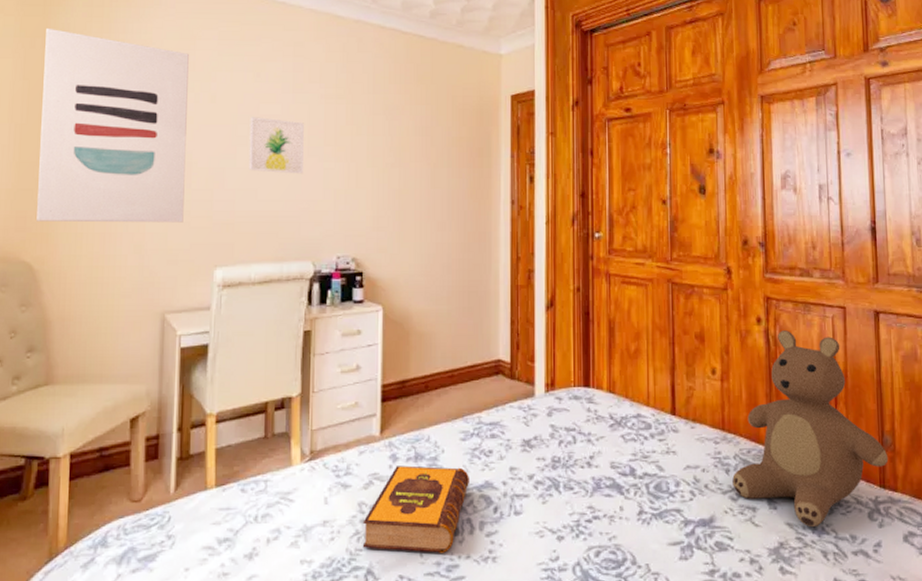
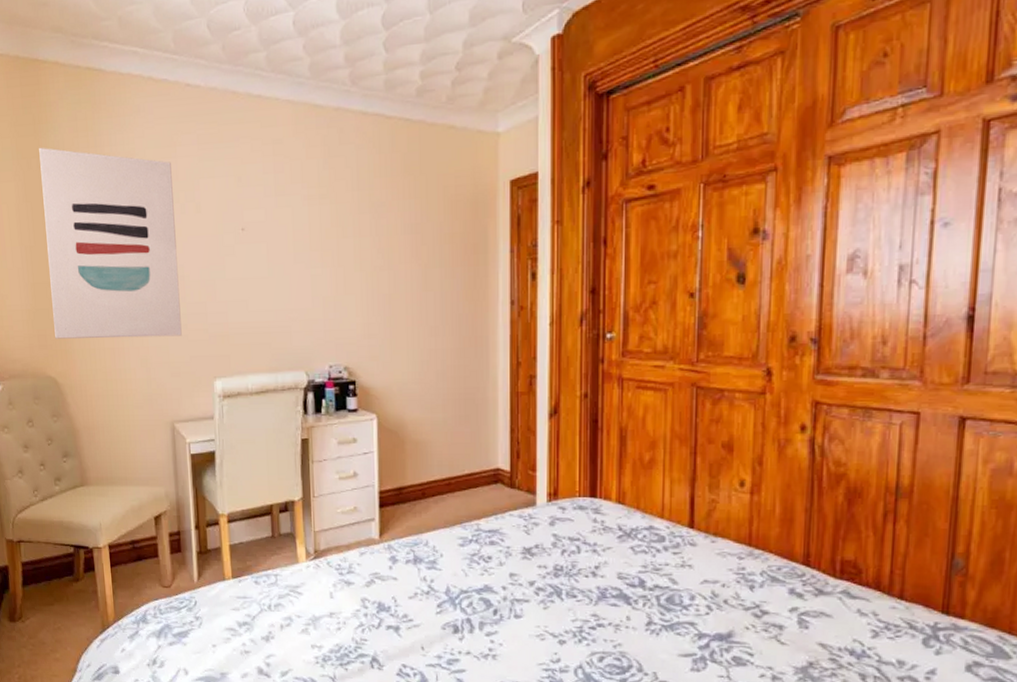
wall art: present [248,117,304,174] -> none [235,224,291,283]
hardback book: present [362,465,469,553] -> none [366,567,468,648]
teddy bear: present [732,330,889,527] -> none [757,439,957,649]

